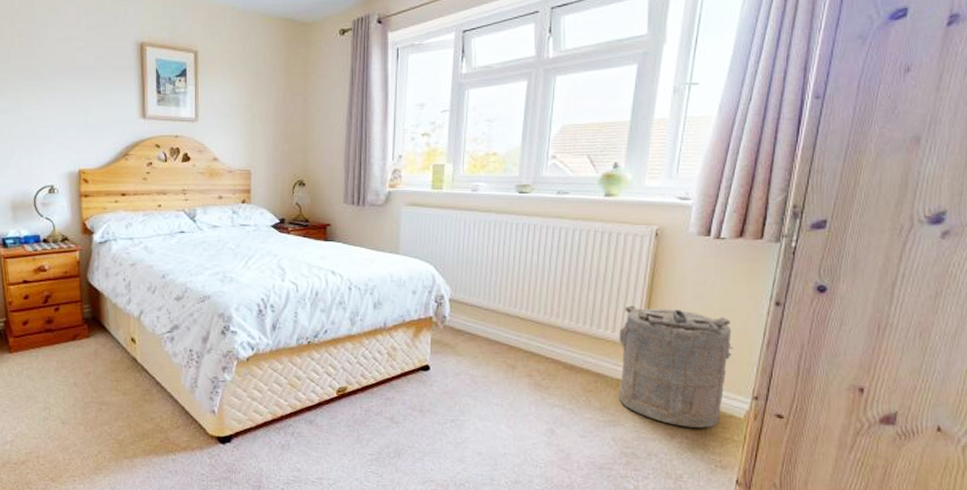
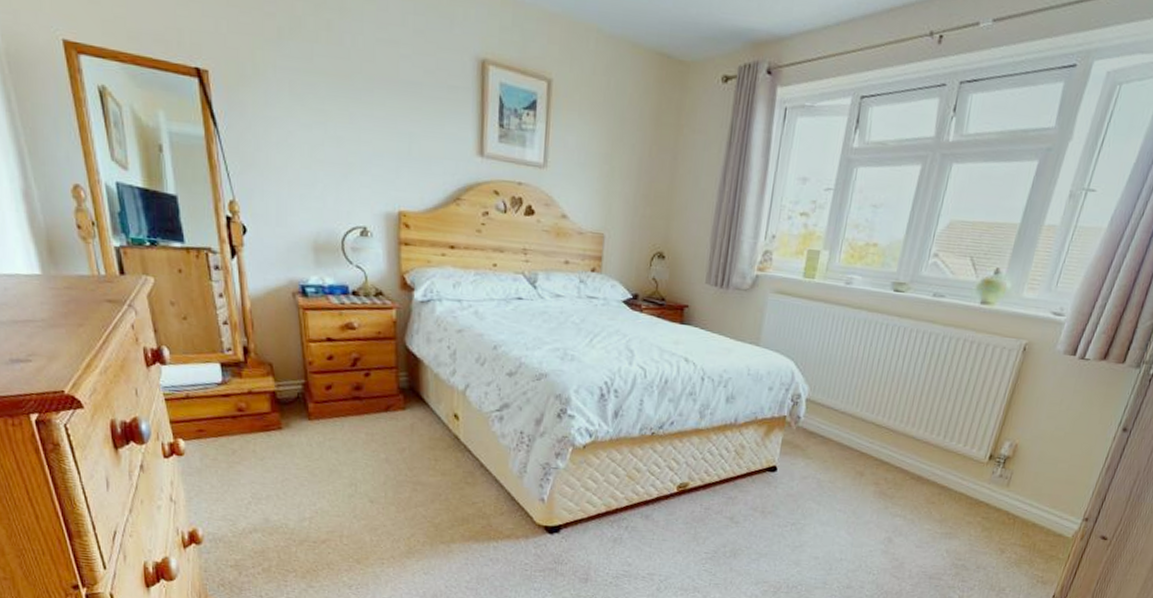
laundry hamper: present [618,305,733,428] -> none [959,420,1078,545]

